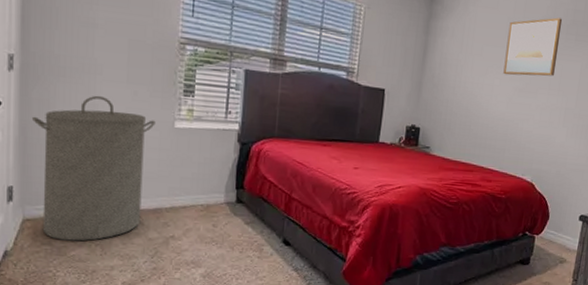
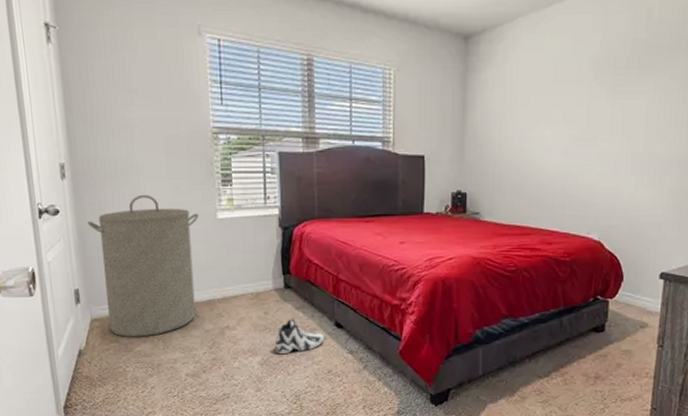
sneaker: none [219,232,271,268] -> present [274,318,325,355]
wall art: present [503,17,563,77] -> none [555,51,620,124]

